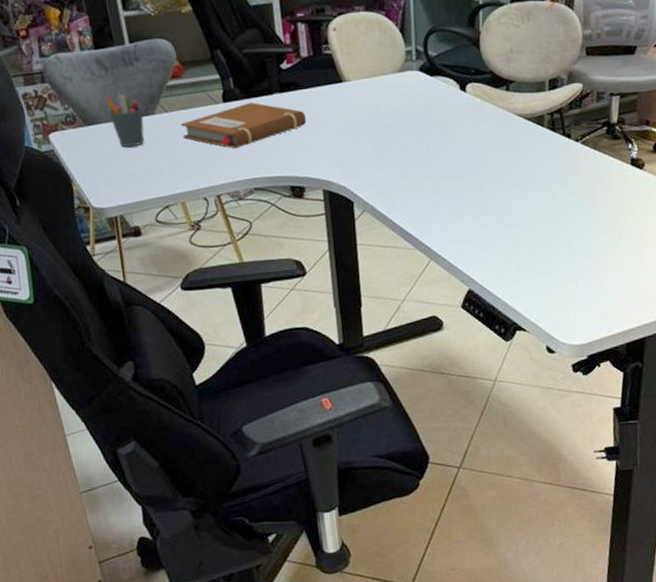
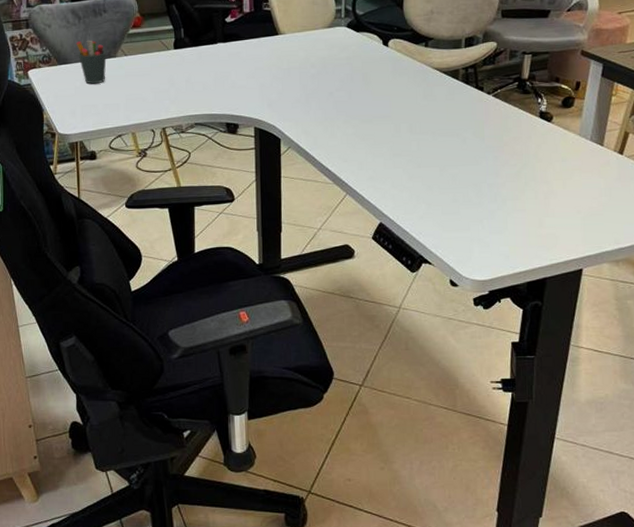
notebook: present [180,102,307,149] -> none [136,49,245,89]

